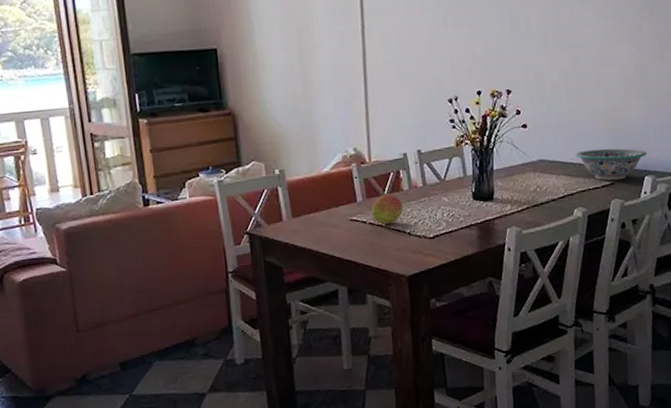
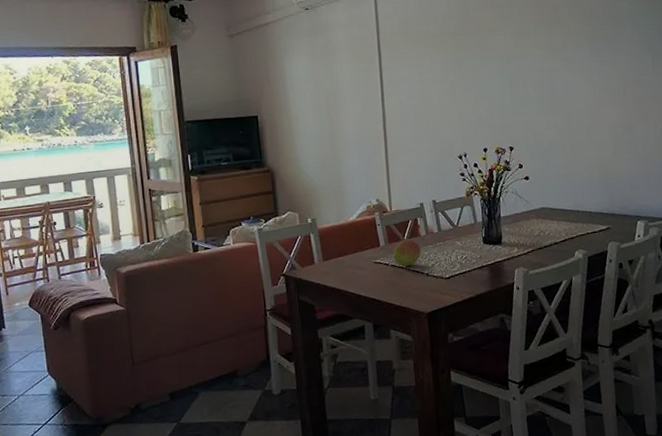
decorative bowl: present [575,148,647,181] -> none [574,196,638,226]

